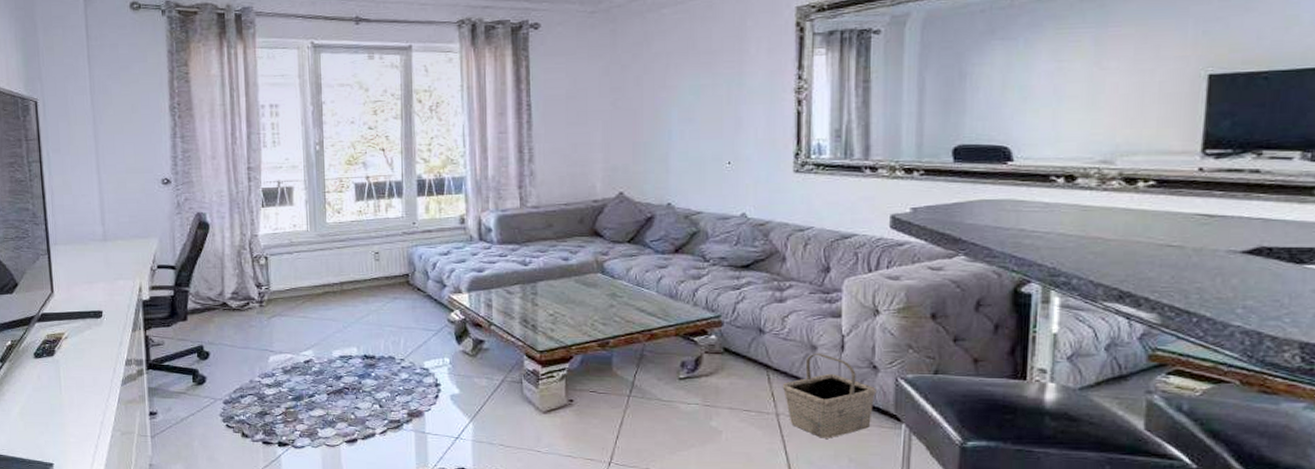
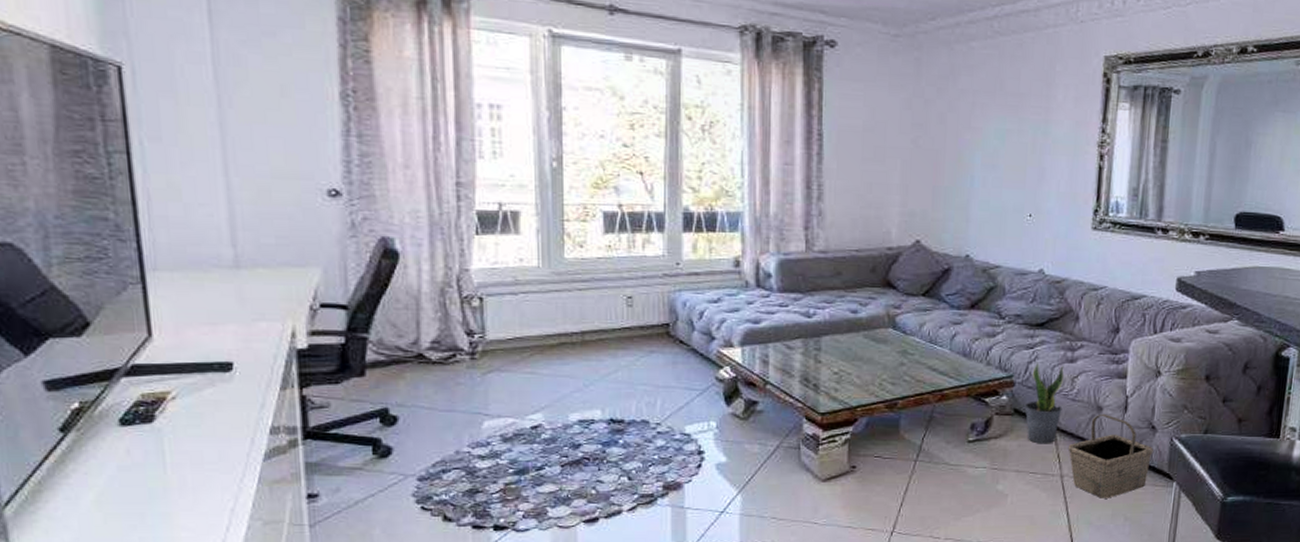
potted plant: none [734,302,774,383] -> present [1024,362,1064,444]

